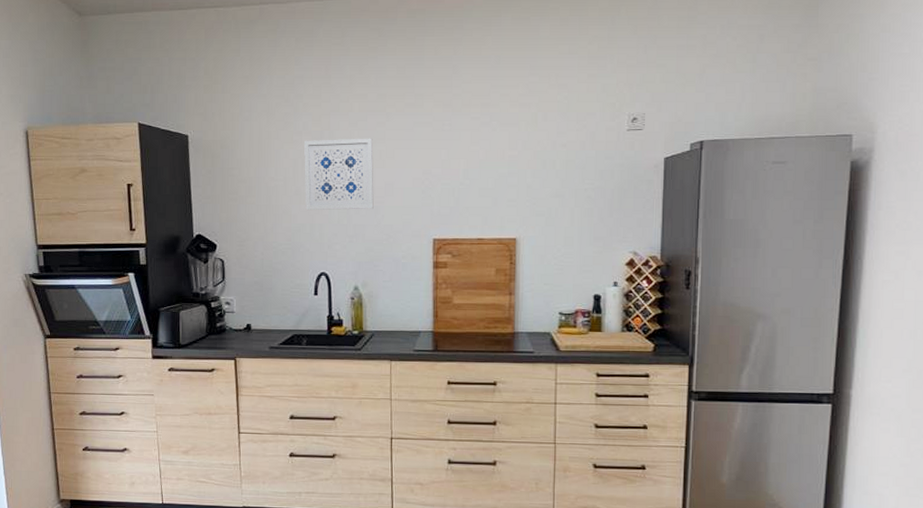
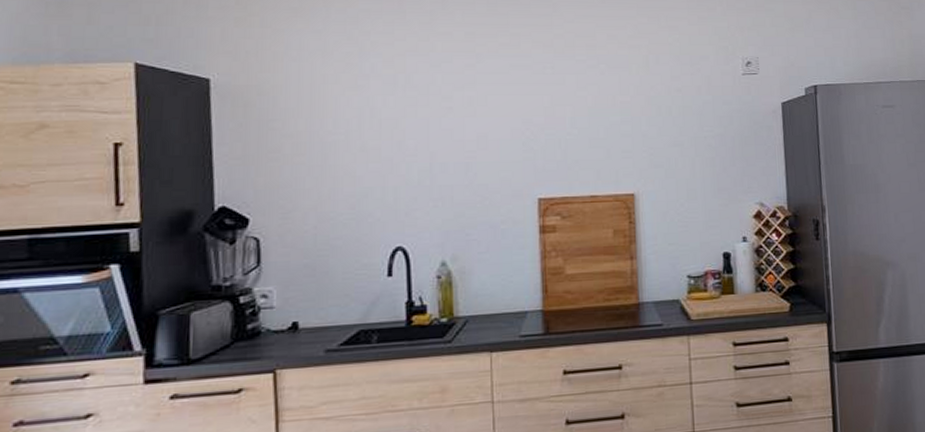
wall art: present [303,138,374,211] -> none [371,82,464,171]

